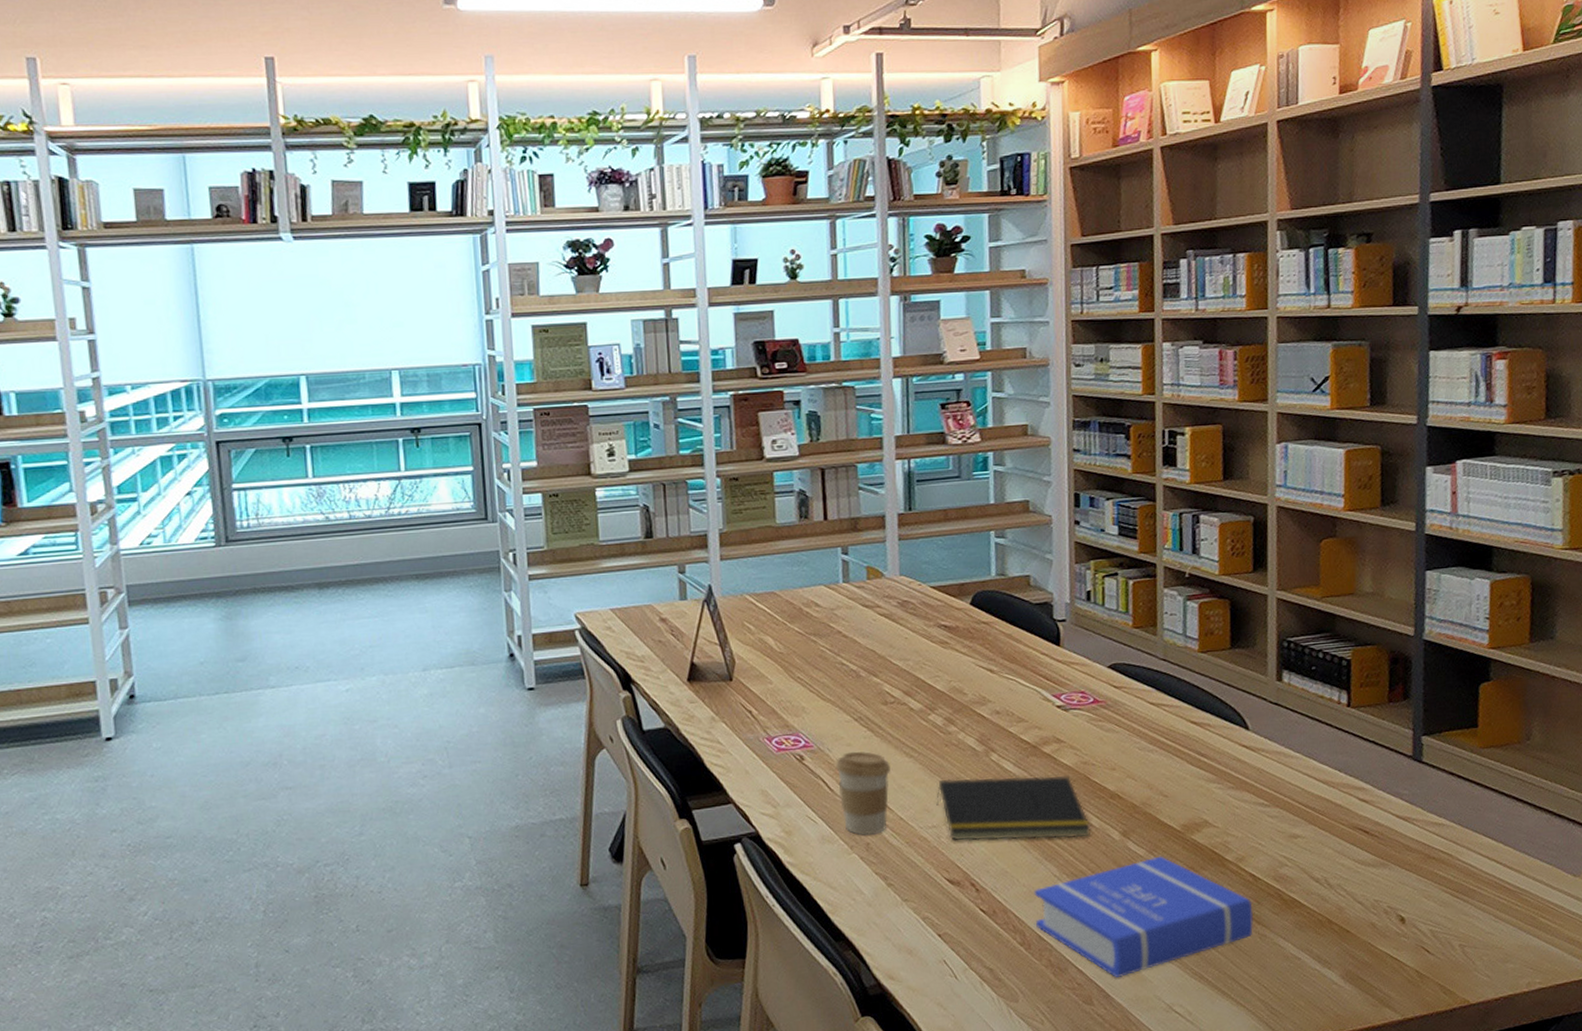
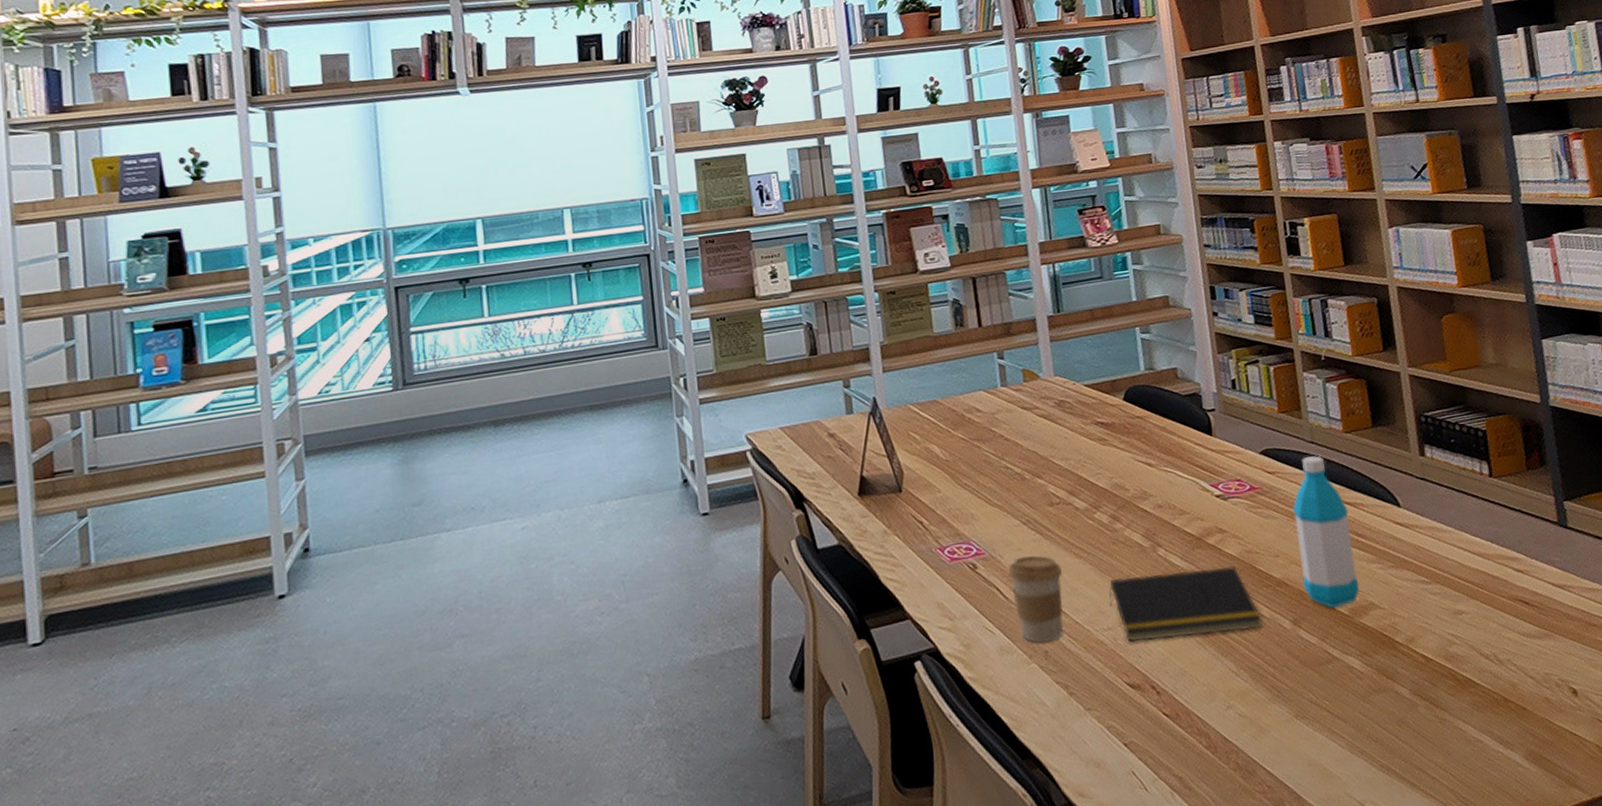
book: present [1034,856,1253,977] -> none [1214,642,1432,776]
water bottle: none [1135,673,1195,824] -> present [1292,455,1360,609]

